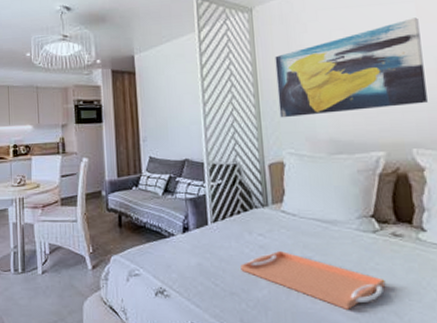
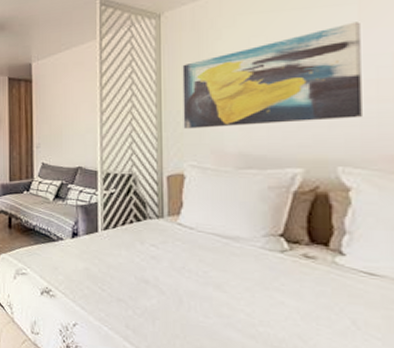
serving tray: present [240,250,386,310] -> none [130,262,290,327]

